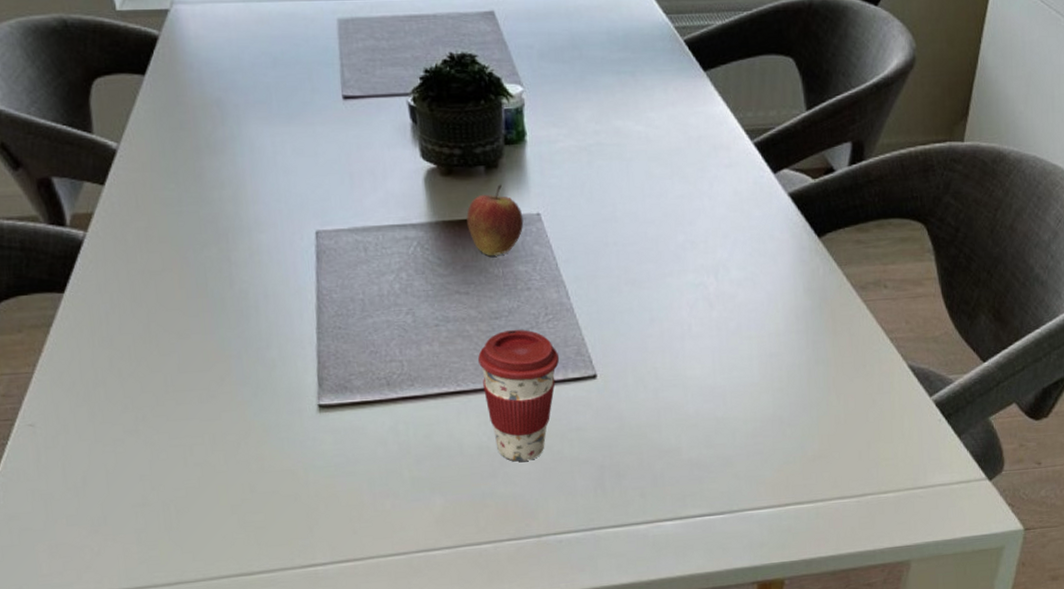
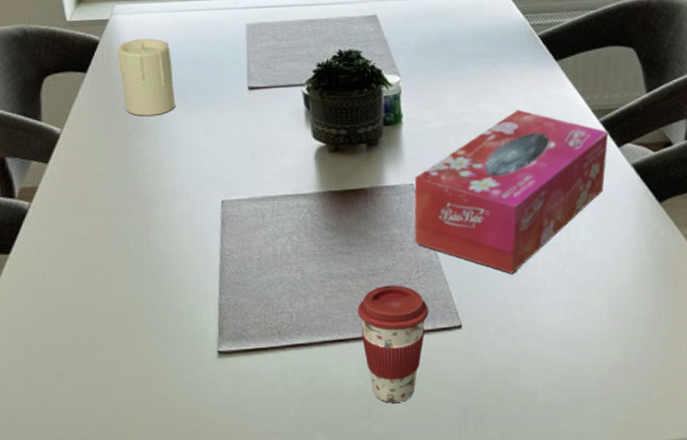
candle: none [181,34,255,129] -> present [117,38,175,116]
fruit: present [466,184,524,256] -> none [350,159,399,221]
tissue box: none [541,128,763,317] -> present [414,110,609,274]

